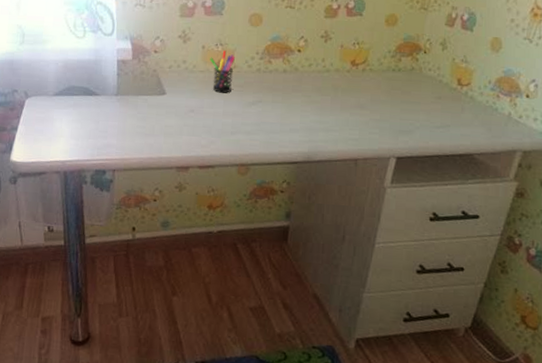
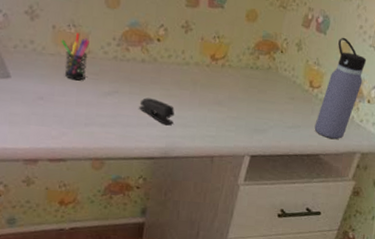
stapler: none [282,105,317,131] -> present [139,97,175,126]
water bottle: none [466,32,522,137] -> present [314,37,367,139]

